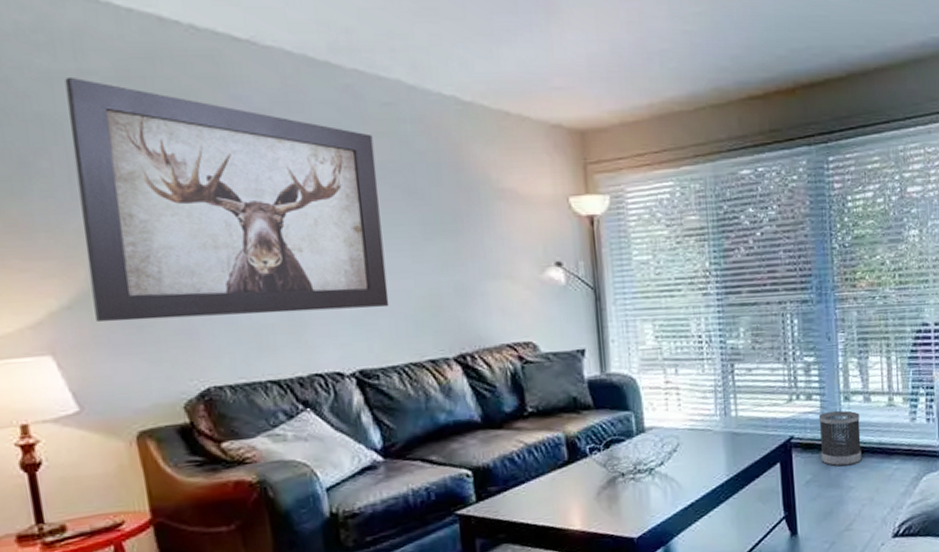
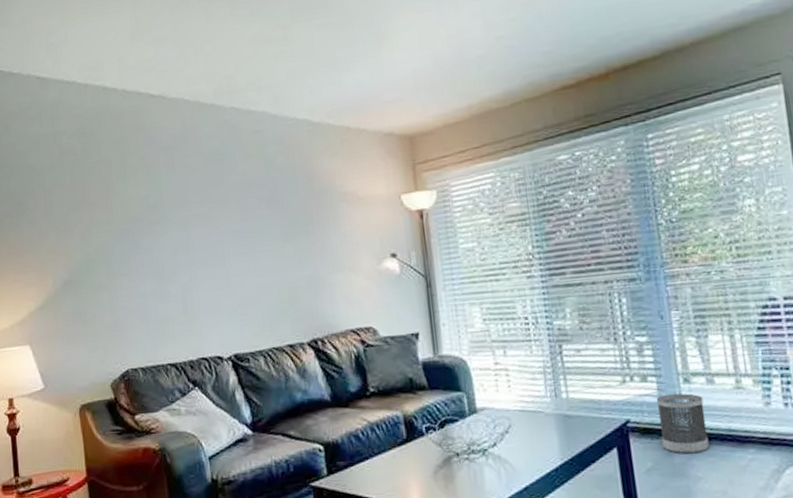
wall art: present [65,76,390,322] -> none [46,138,257,318]

